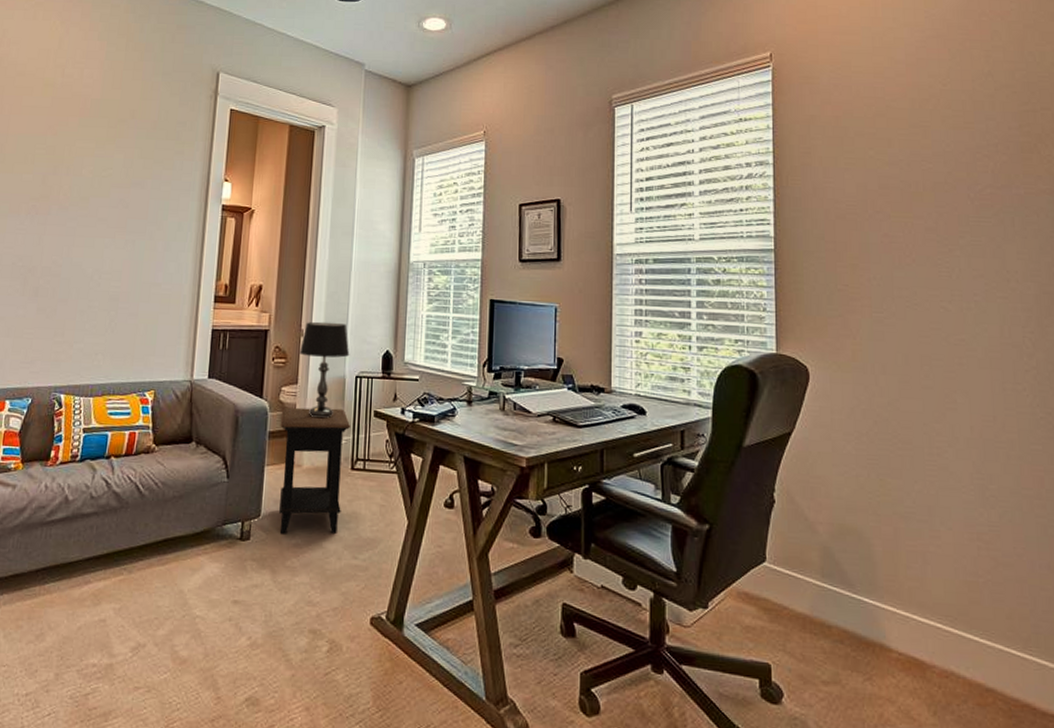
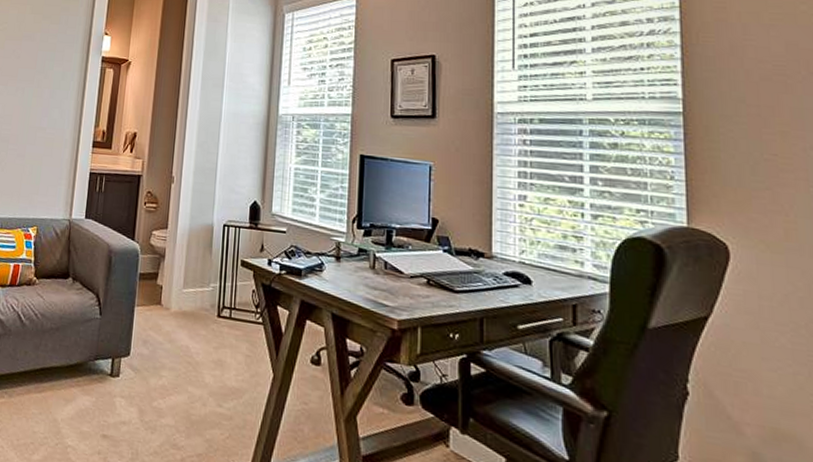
side table: present [279,407,351,534] -> none [148,251,218,379]
table lamp: present [300,321,350,419] -> none [170,169,218,265]

